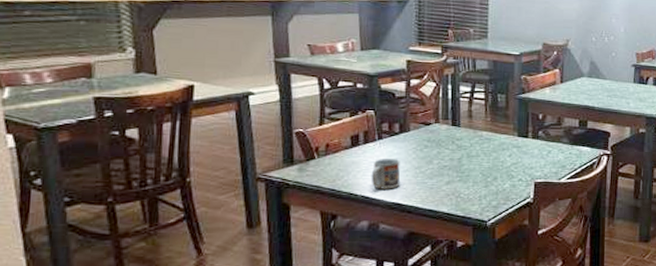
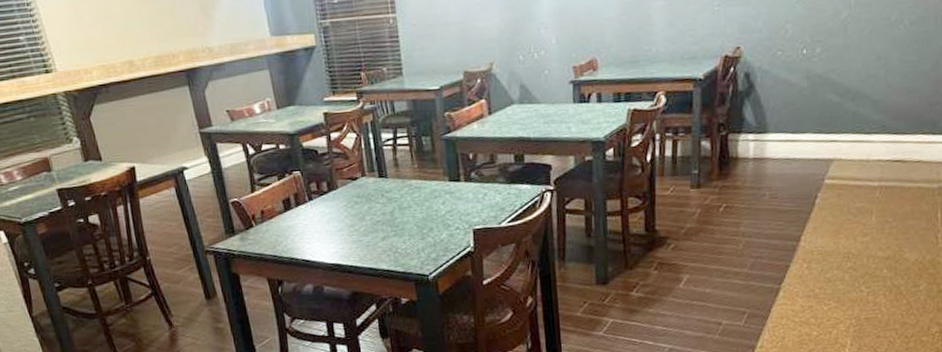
cup: present [371,158,401,189] -> none [307,218,337,252]

